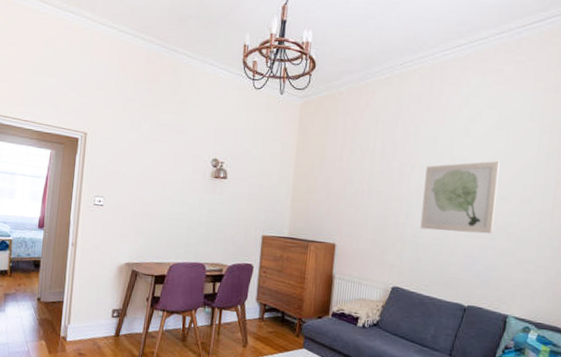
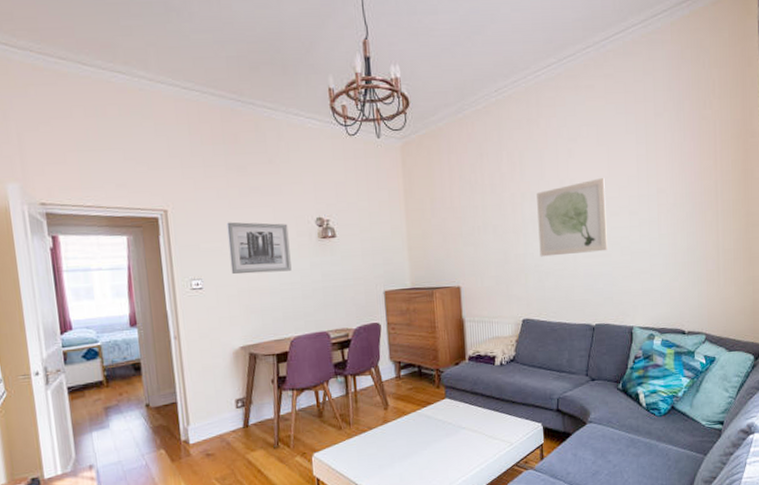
wall art: none [130,151,186,203] -> present [227,222,292,275]

